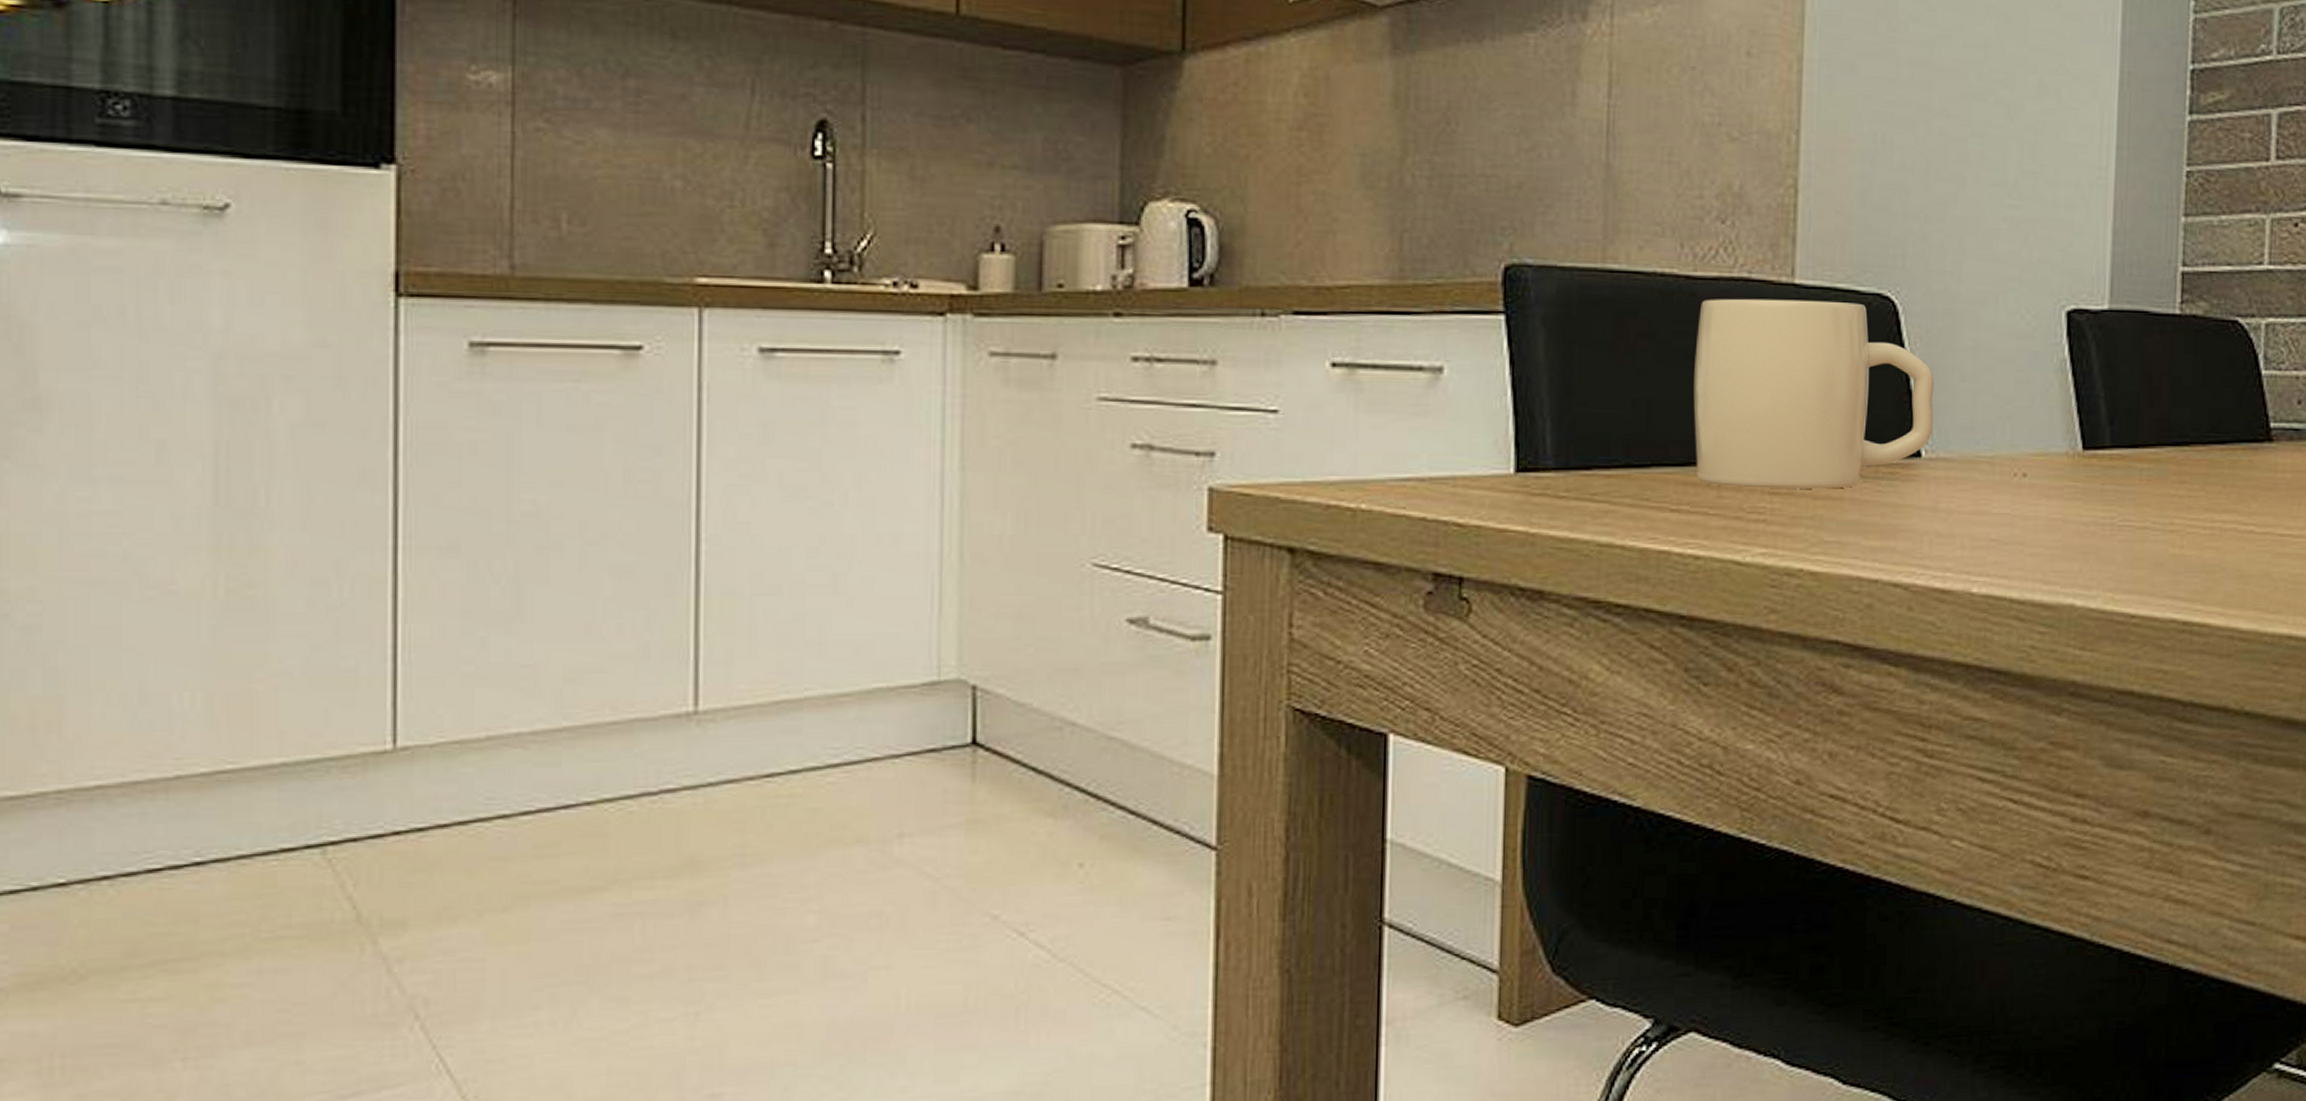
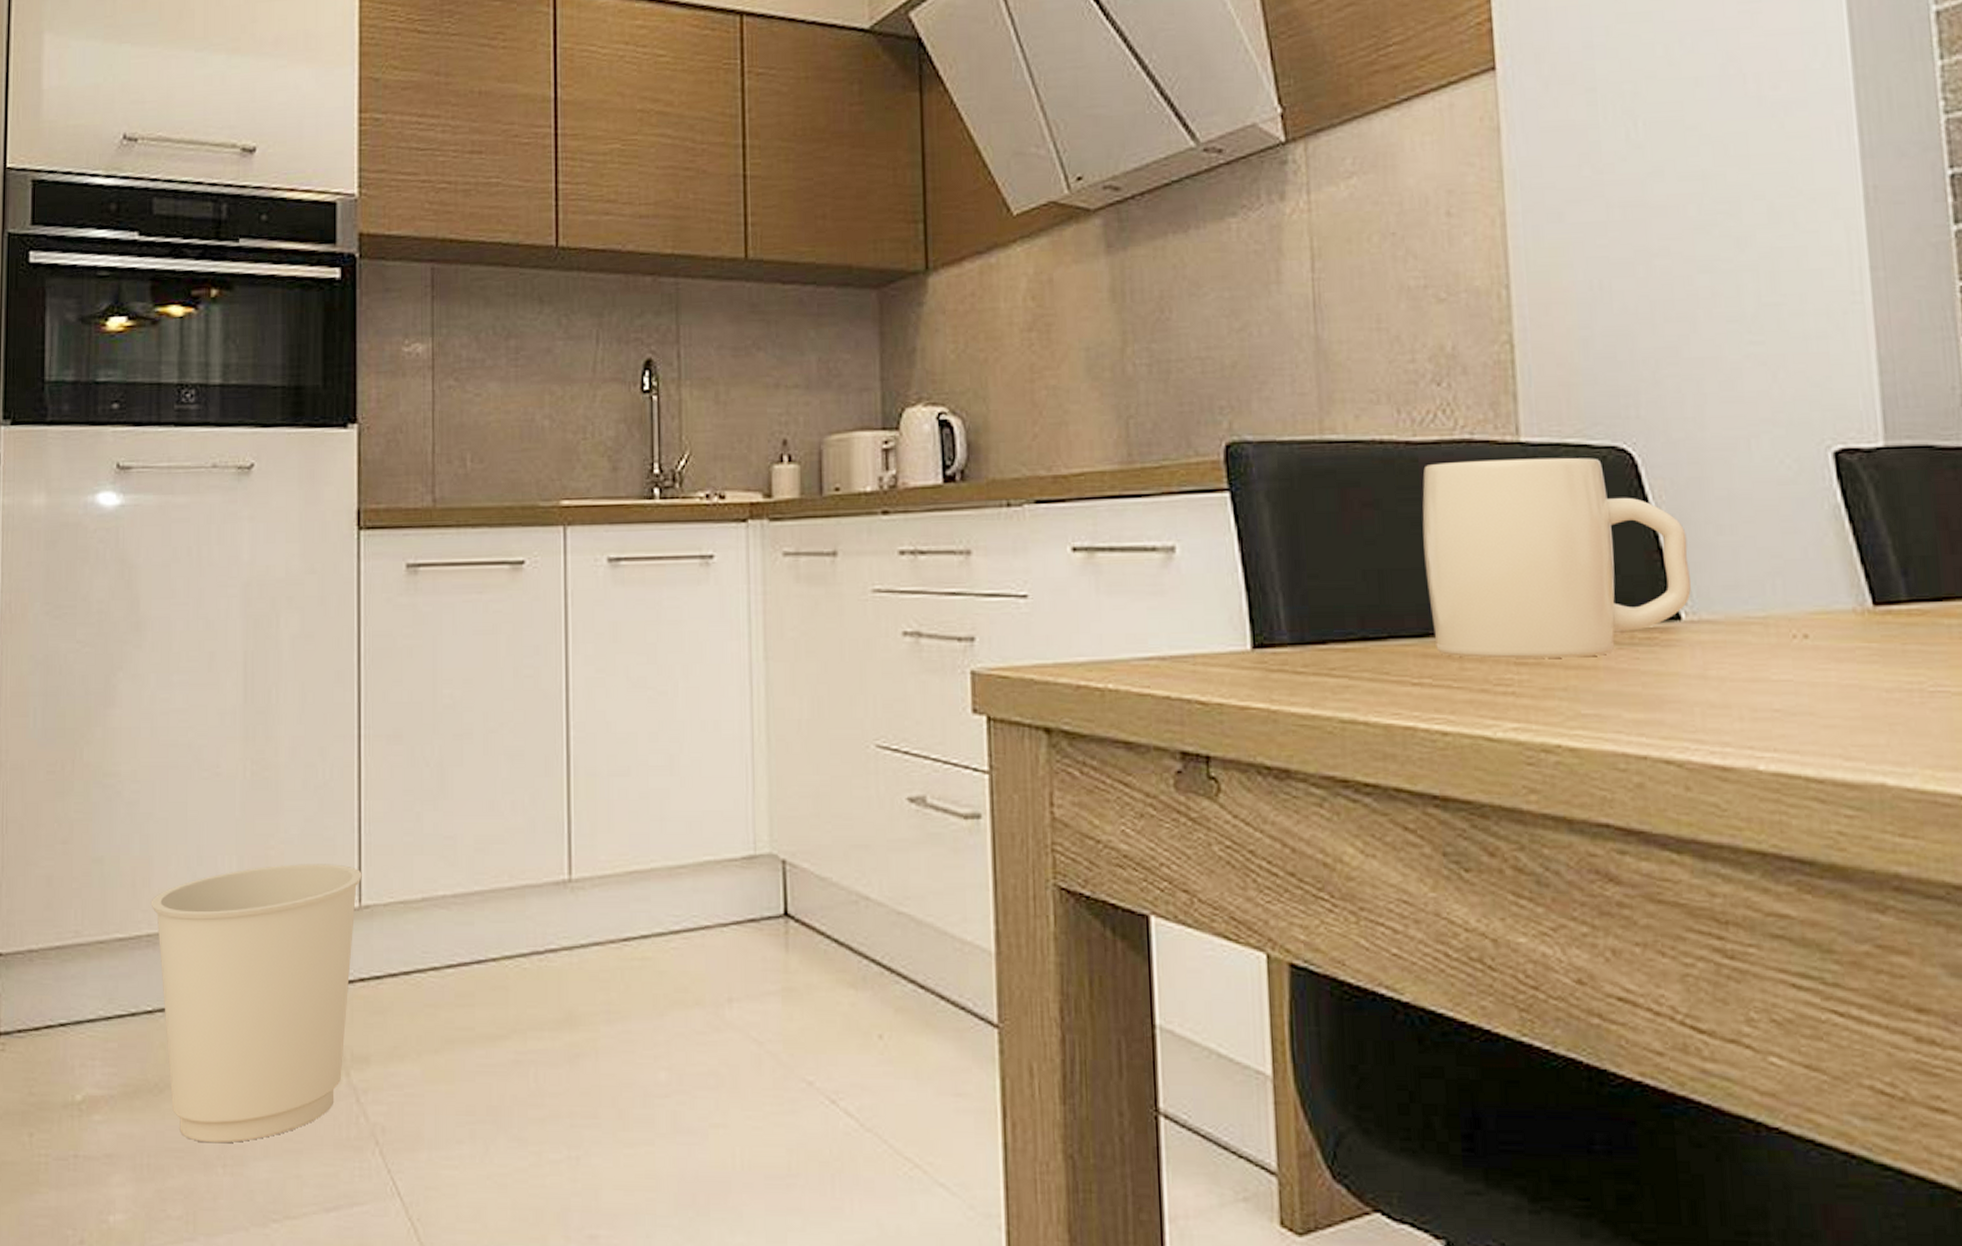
trash can: none [62,699,398,1035] -> present [151,864,362,1144]

